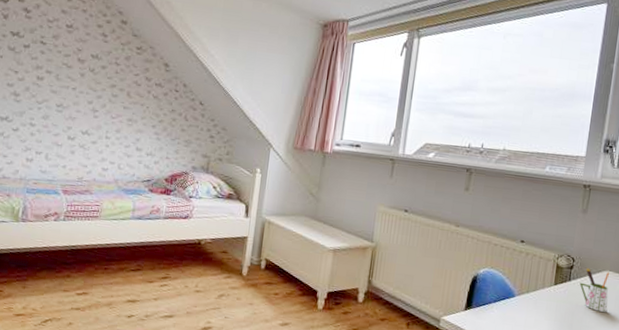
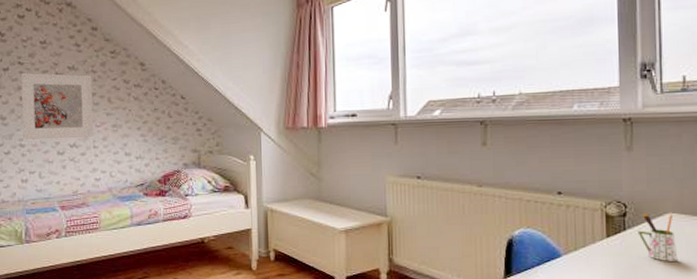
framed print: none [35,52,115,127] -> present [21,72,94,140]

